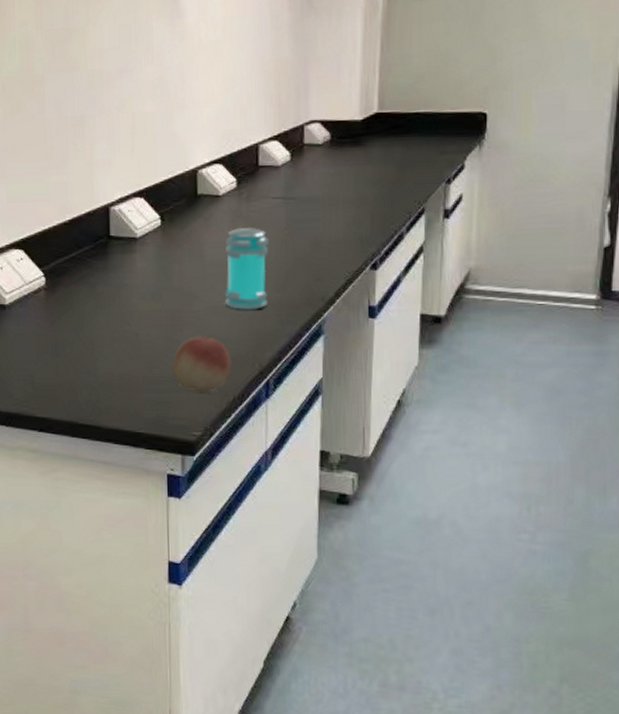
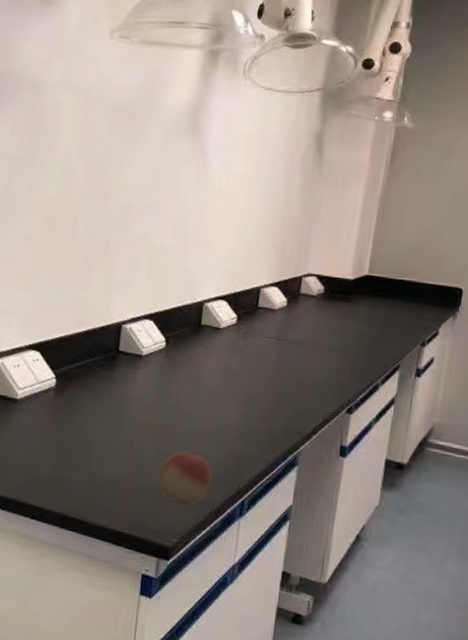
jar: present [224,228,269,310] -> none [213,359,259,435]

